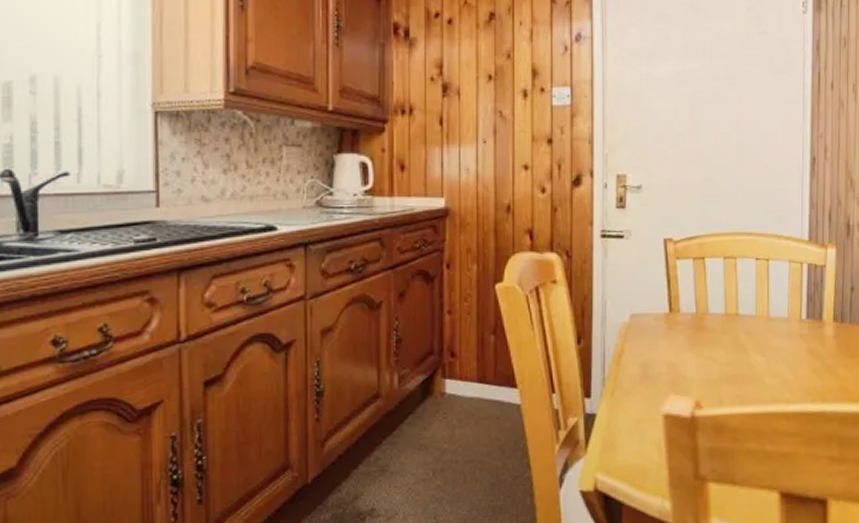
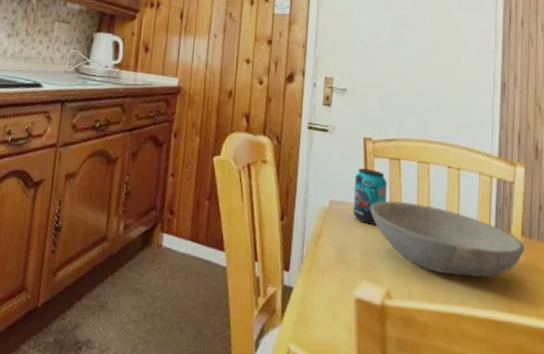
beverage can: none [656,273,692,334] -> present [353,168,387,225]
bowl: none [674,303,837,374] -> present [370,201,525,278]

